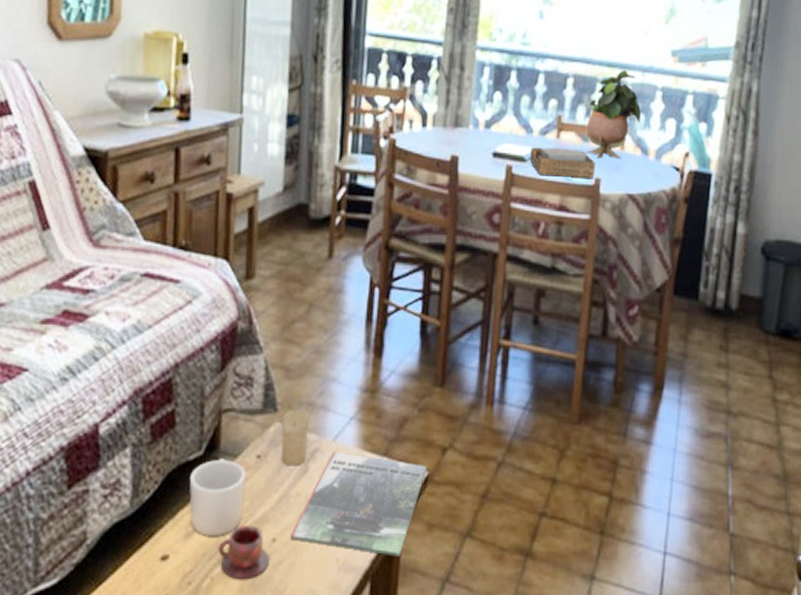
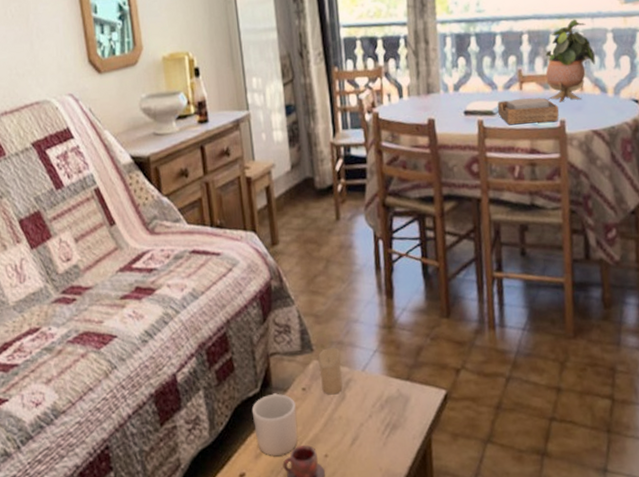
magazine: present [290,451,427,556] -> none [339,379,445,463]

